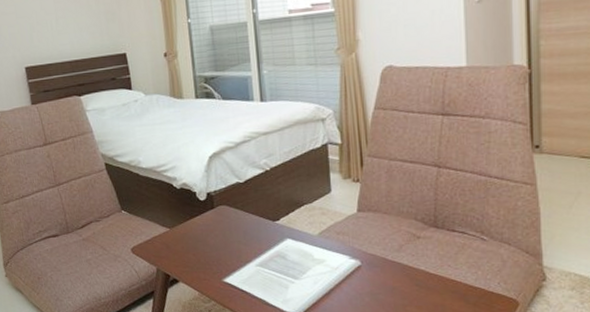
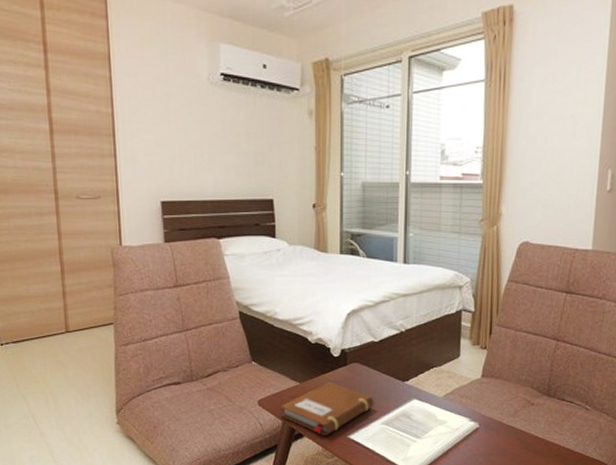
notebook: none [153,226,246,281] -> present [280,382,374,436]

